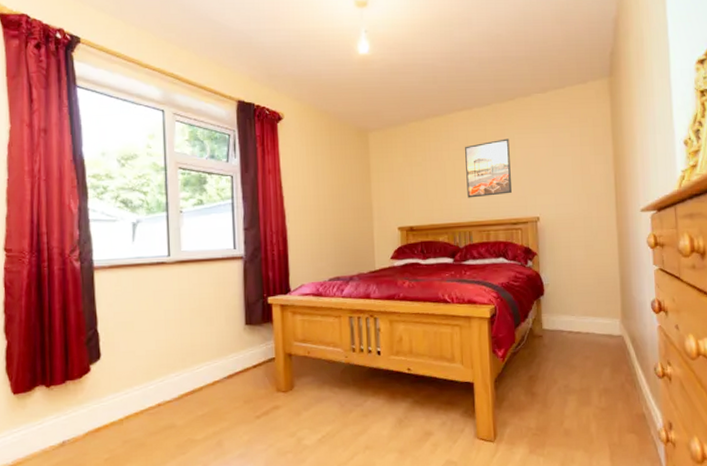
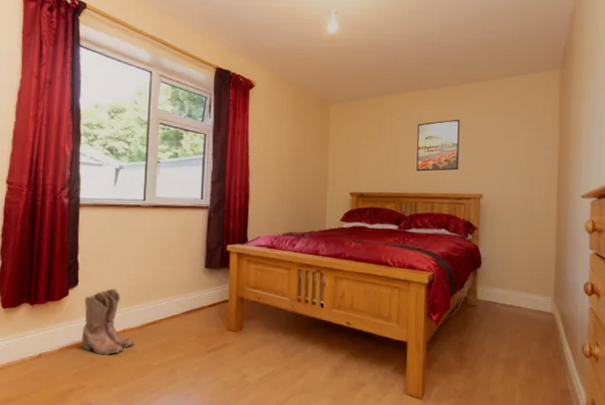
boots: none [109,359,173,435] -> present [81,289,134,356]

